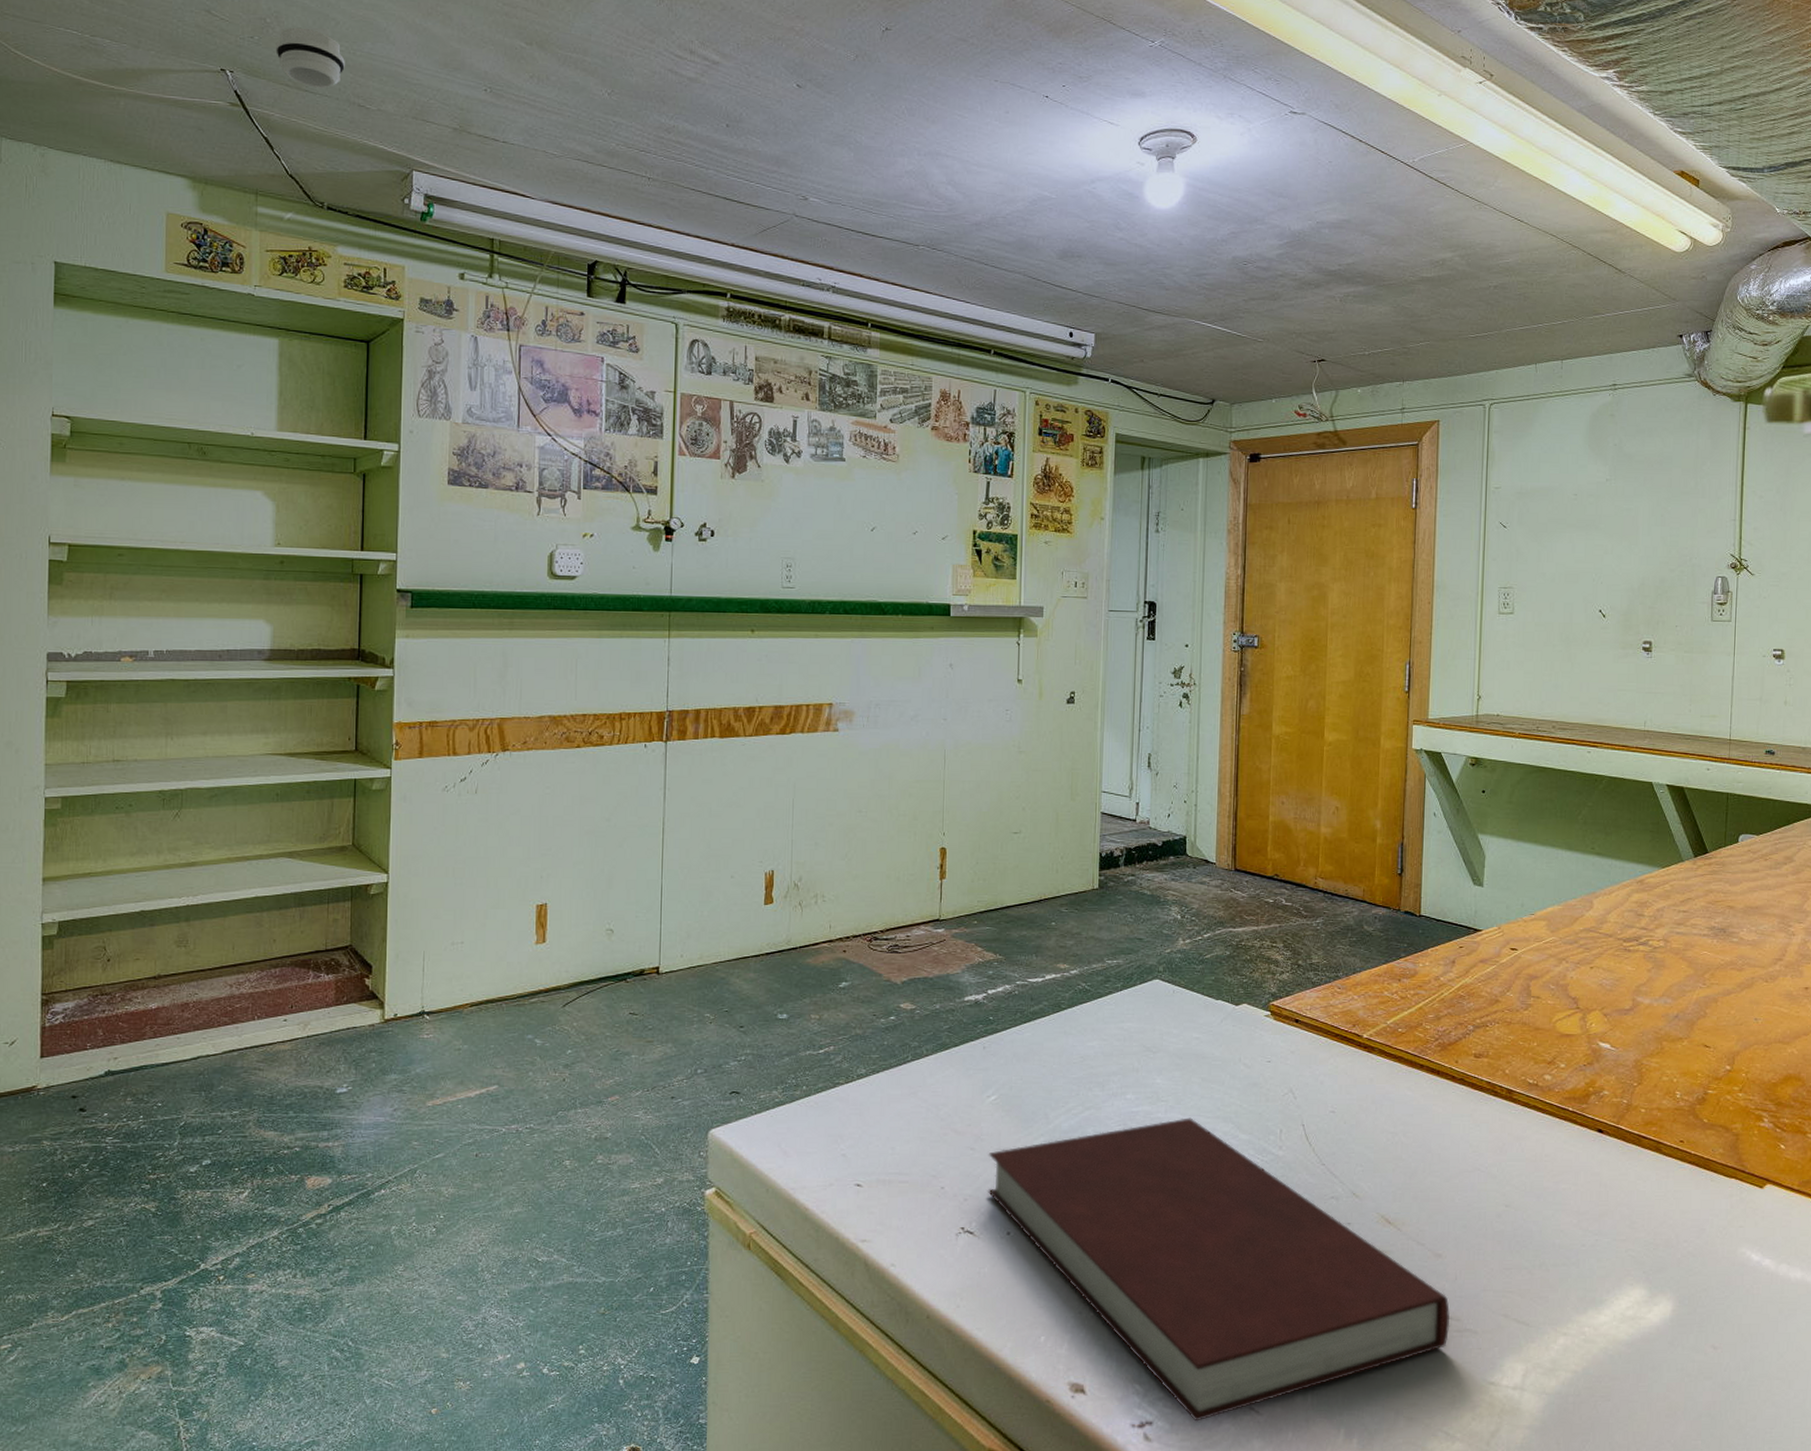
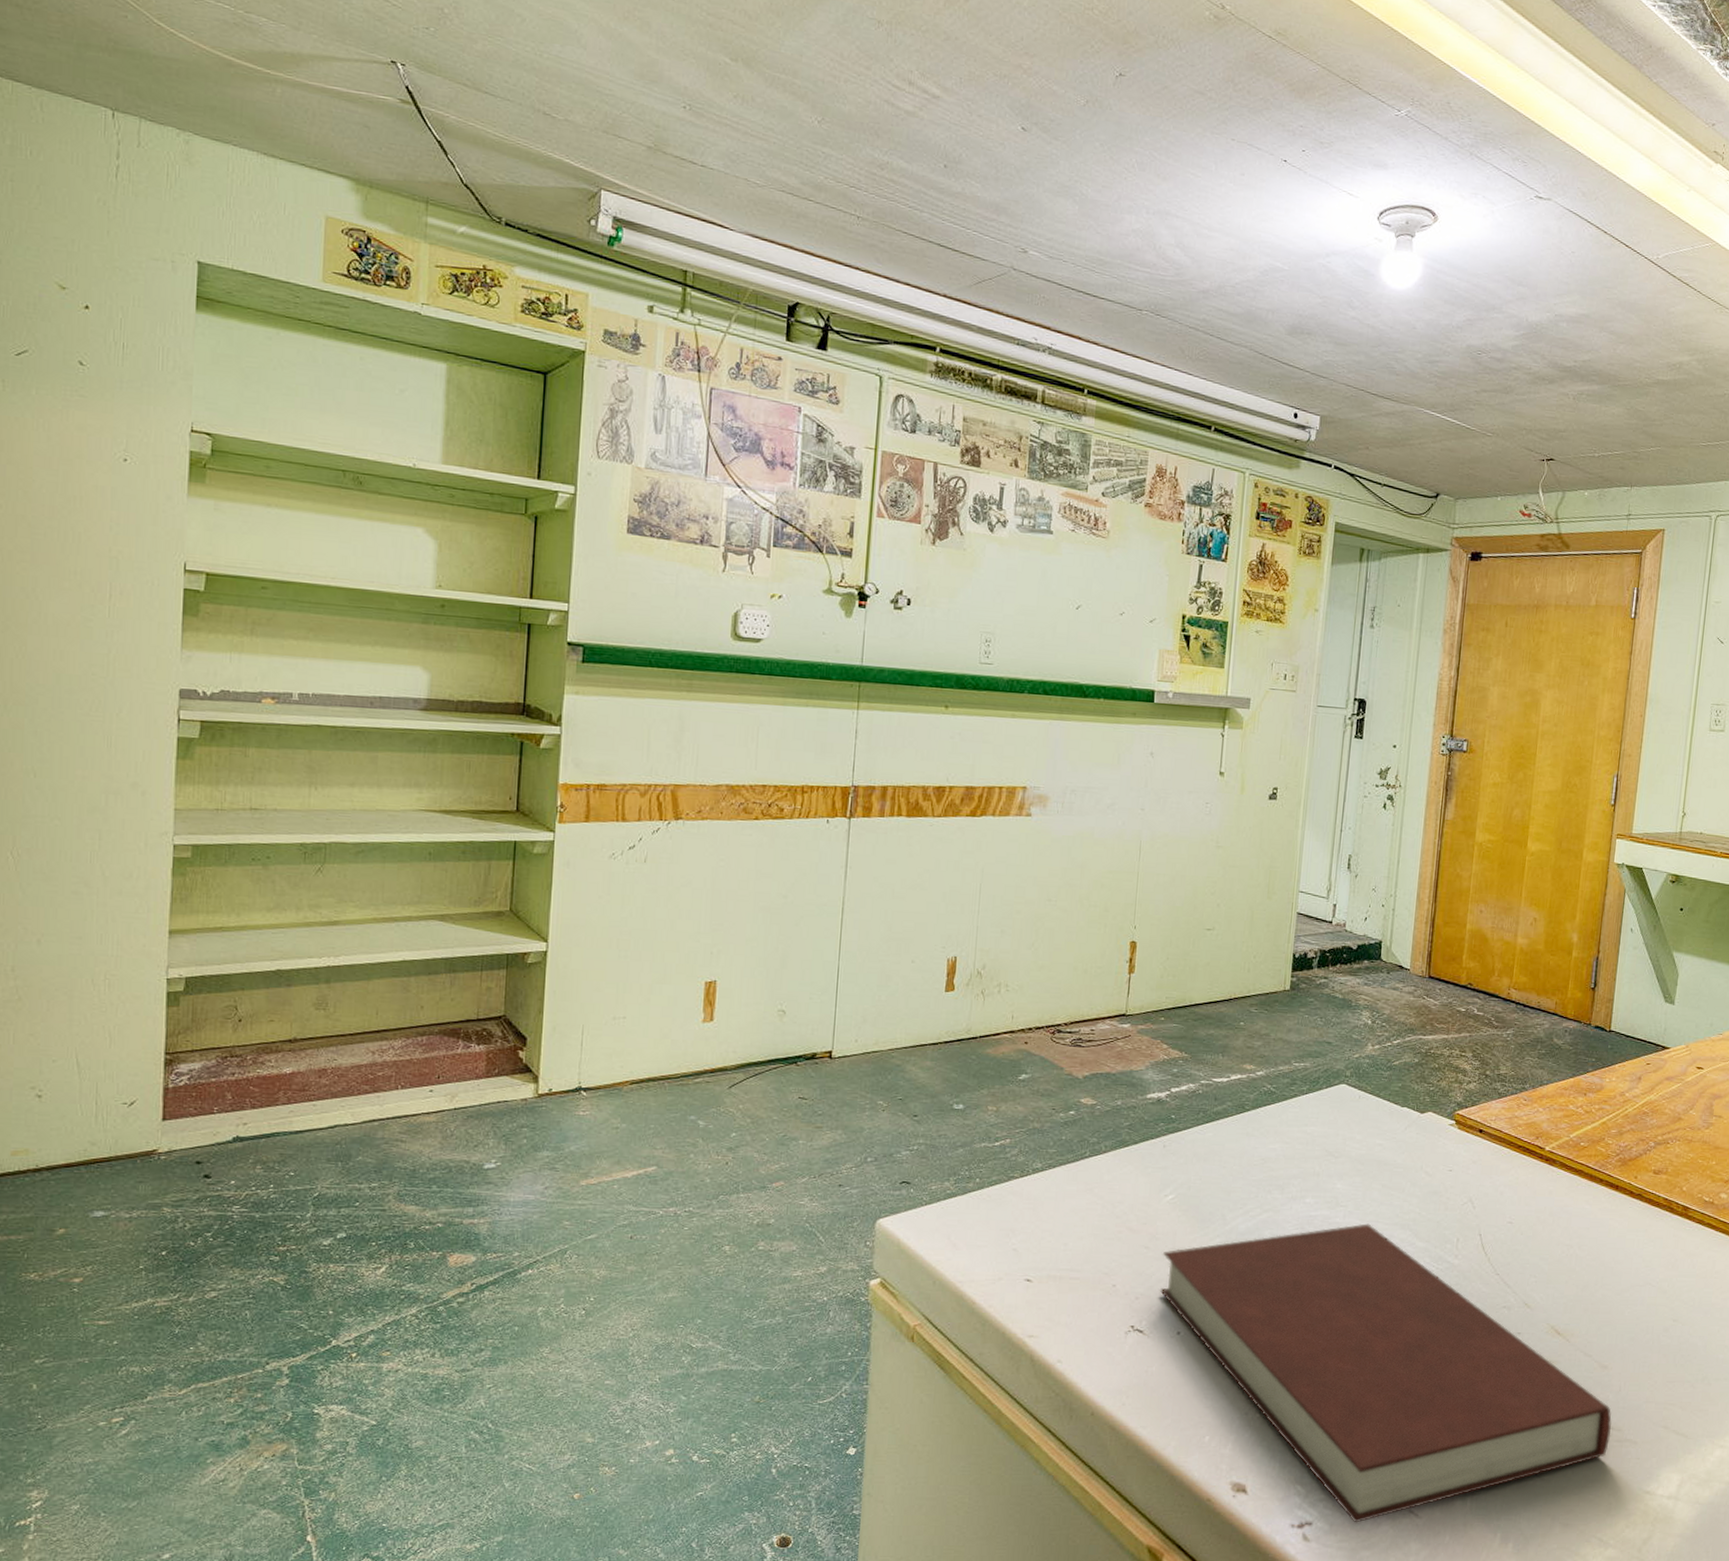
smoke detector: present [276,27,345,89] -> none [453,20,530,92]

